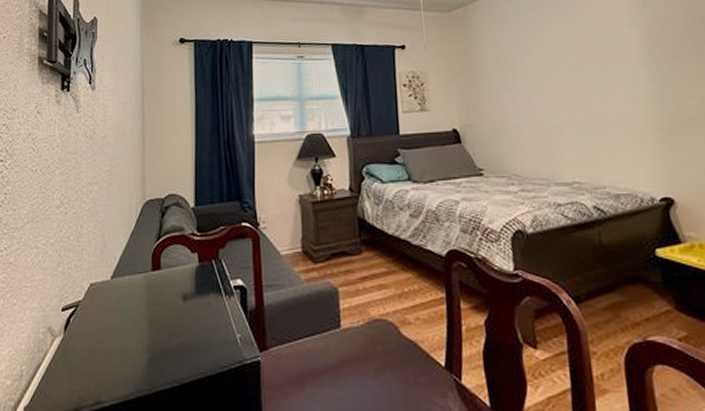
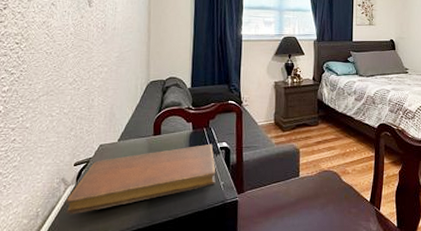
notebook: none [53,281,230,376] -> present [66,143,216,215]

